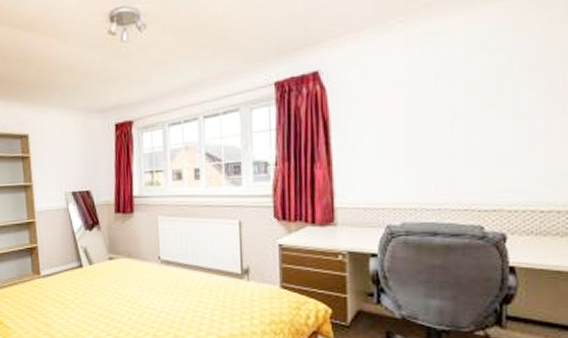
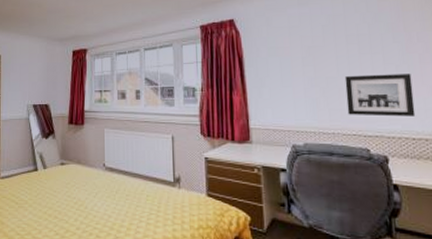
wall art: none [459,130,549,186] -> present [344,74,416,117]

